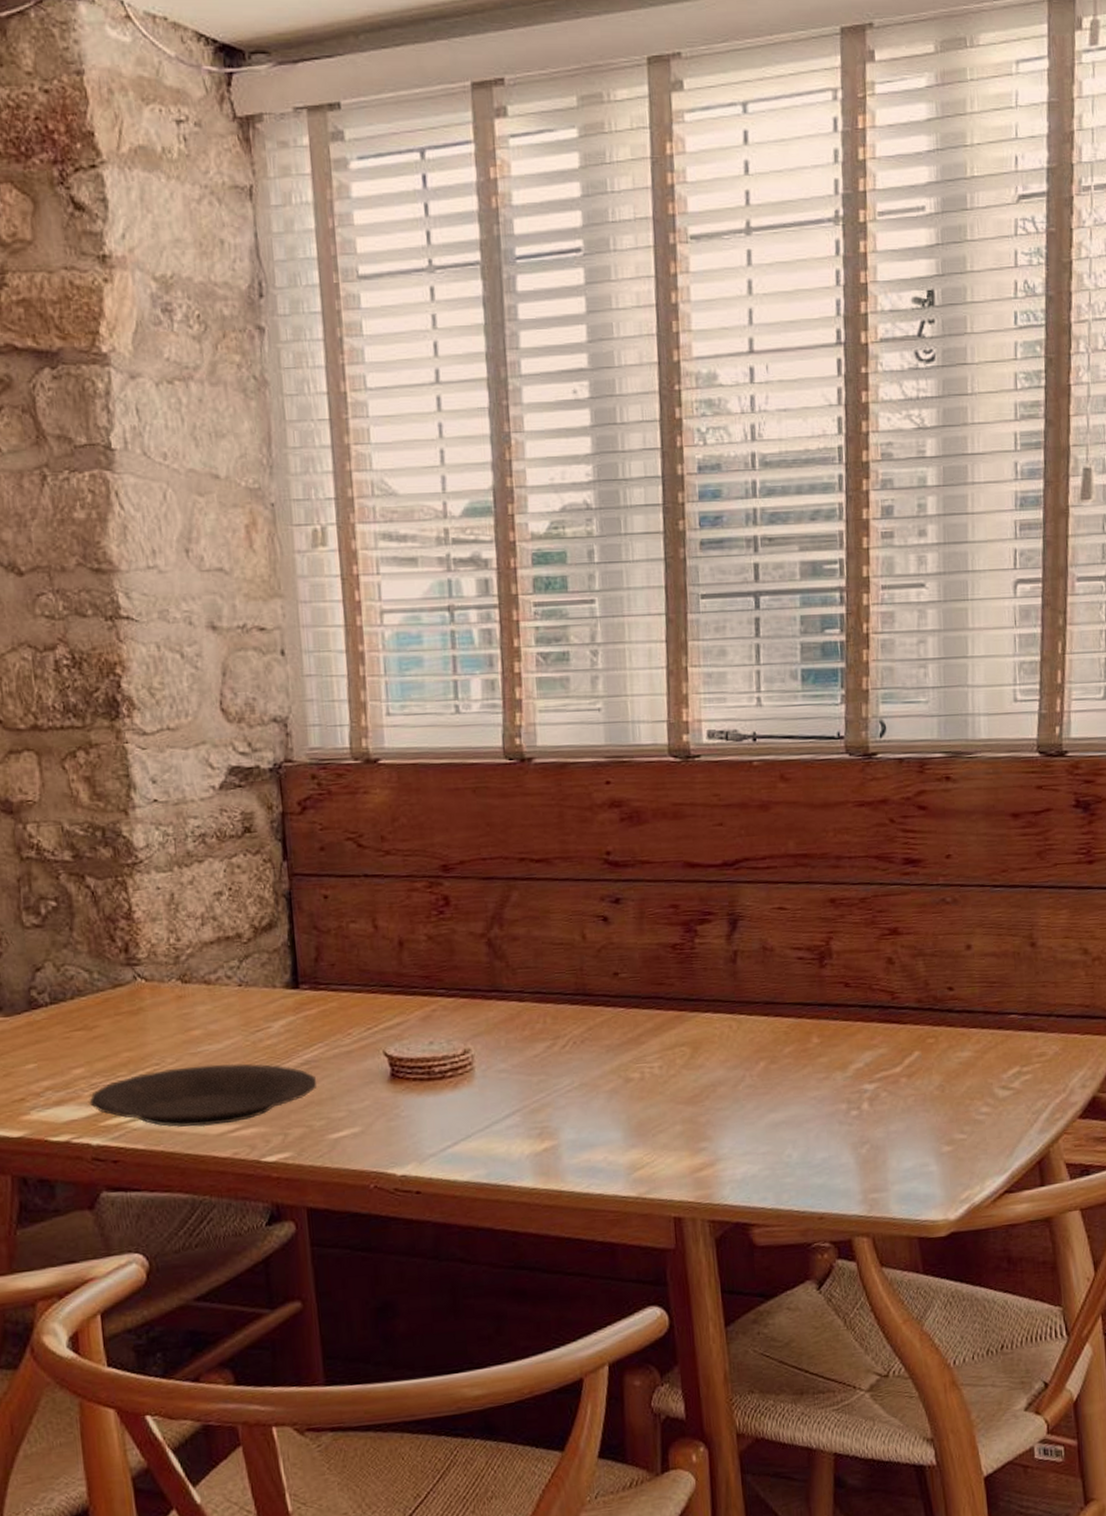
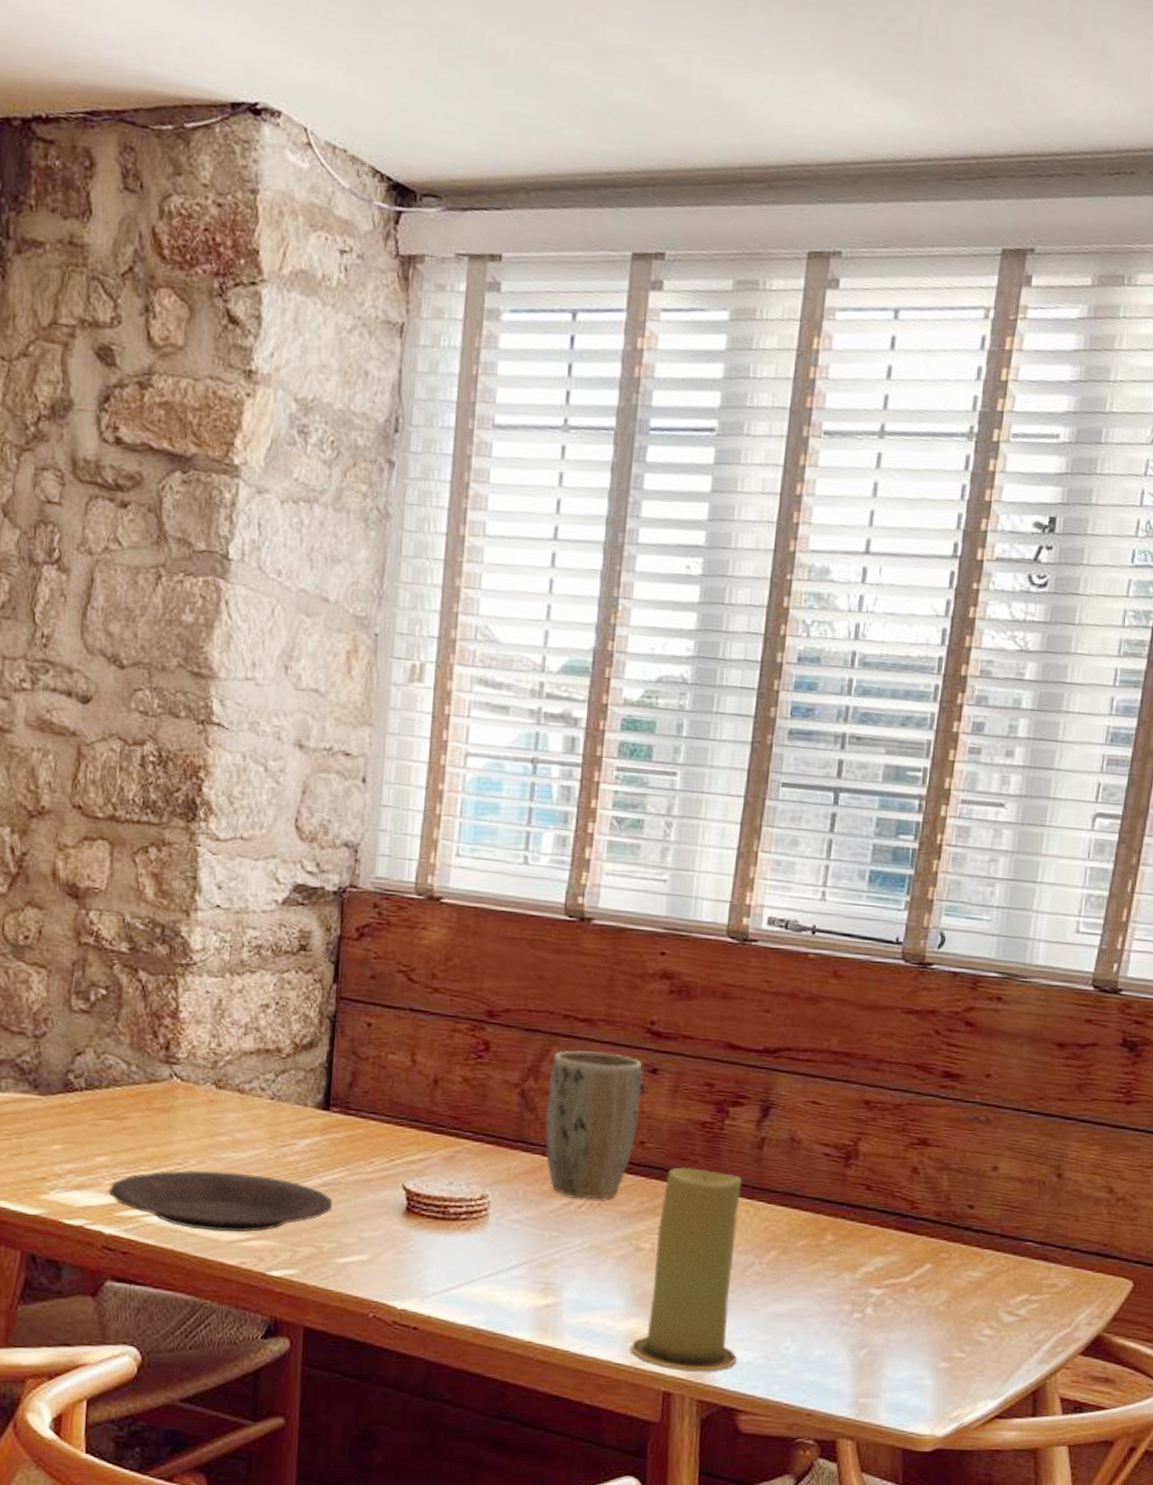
plant pot: none [514,889,609,1039] -> present [545,1050,643,1200]
candle: none [635,991,743,1193] -> present [631,1167,742,1371]

